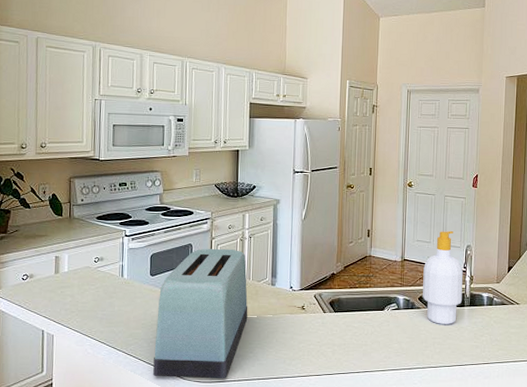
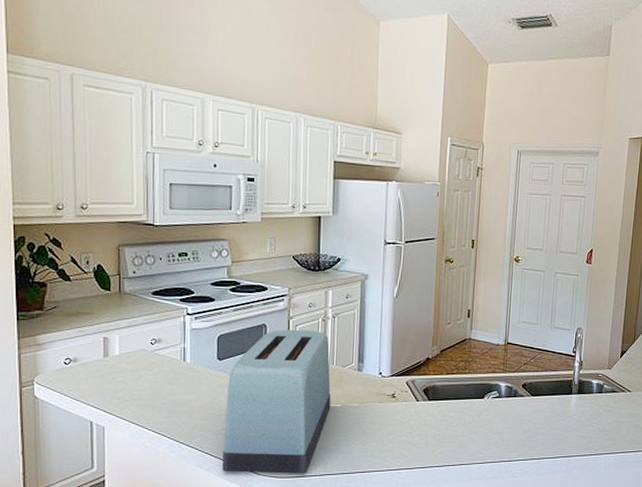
soap bottle: present [423,230,464,324] -> none [527,311,573,413]

